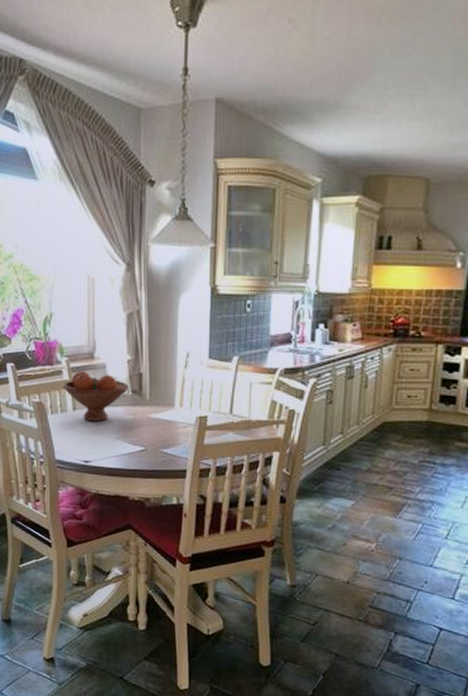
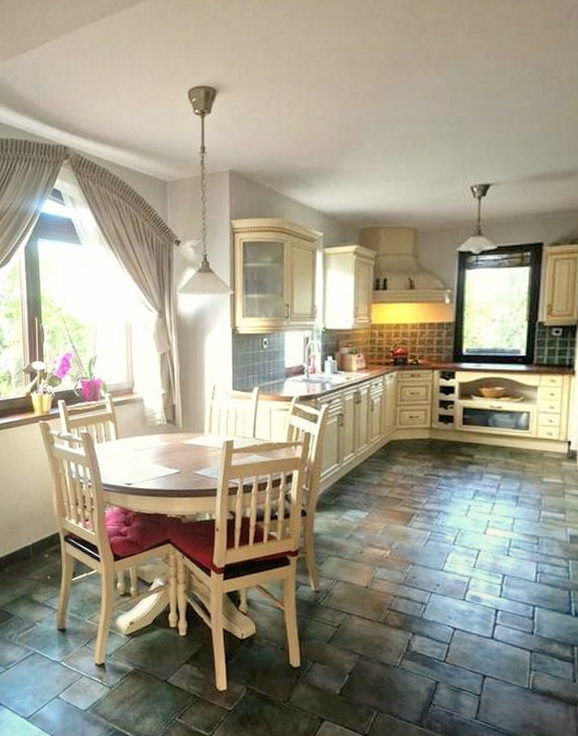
fruit bowl: present [62,370,129,421] -> none [106,404,164,448]

